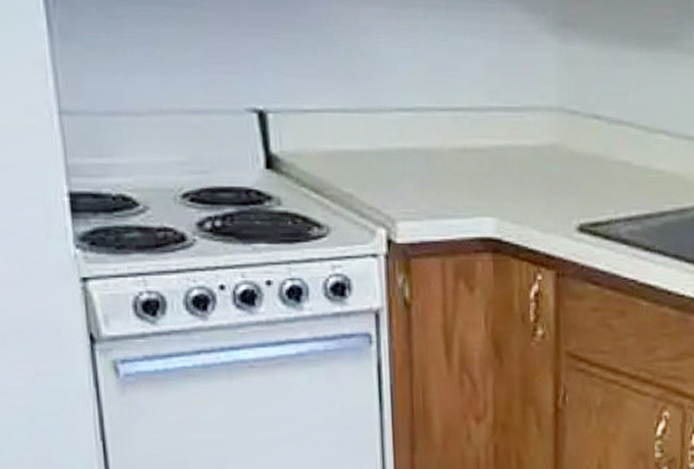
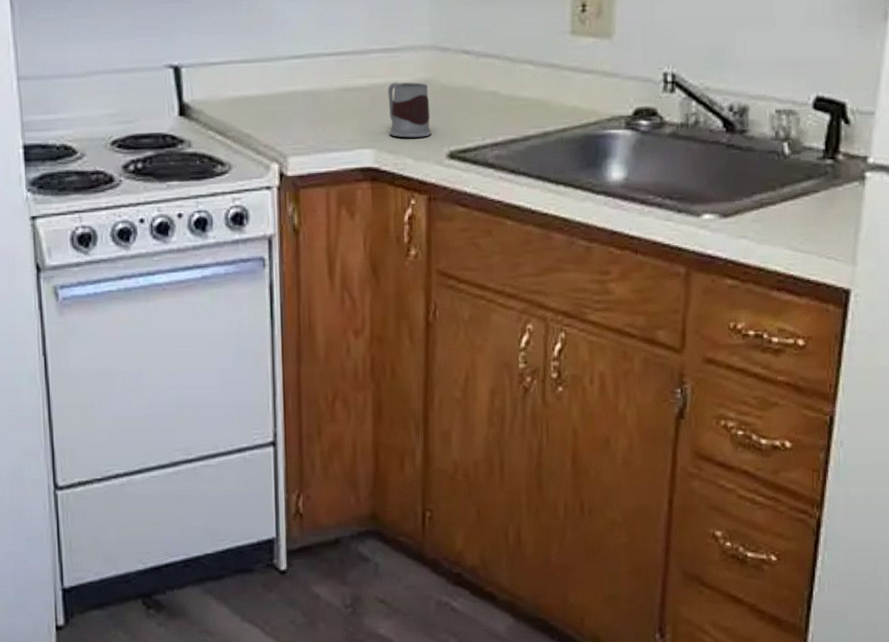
mug: none [510,145,560,207] -> present [388,82,432,138]

